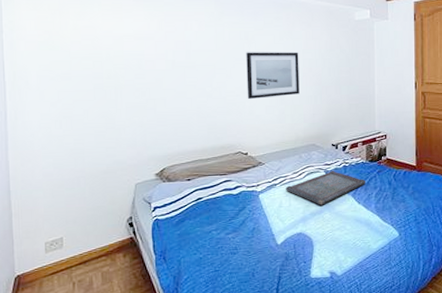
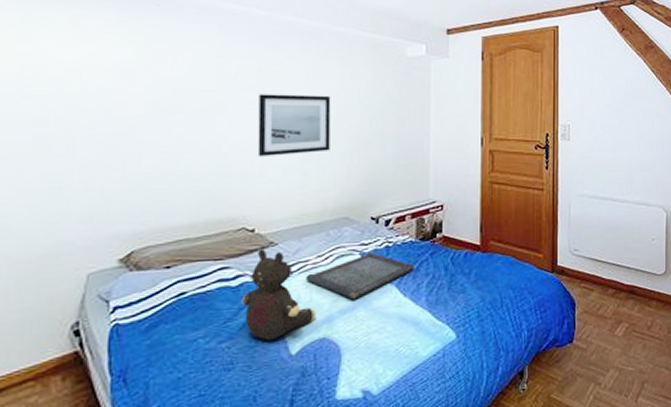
teddy bear: none [241,167,295,234] -> present [241,249,317,341]

